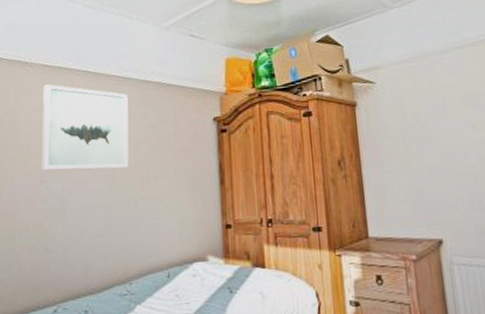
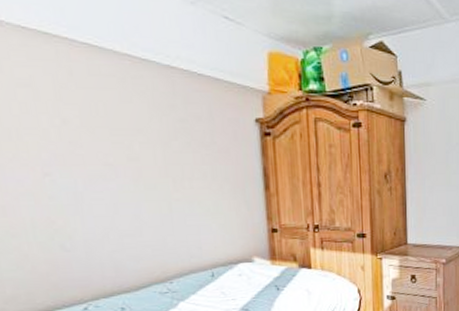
wall art: present [42,84,129,171] -> none [25,54,158,166]

